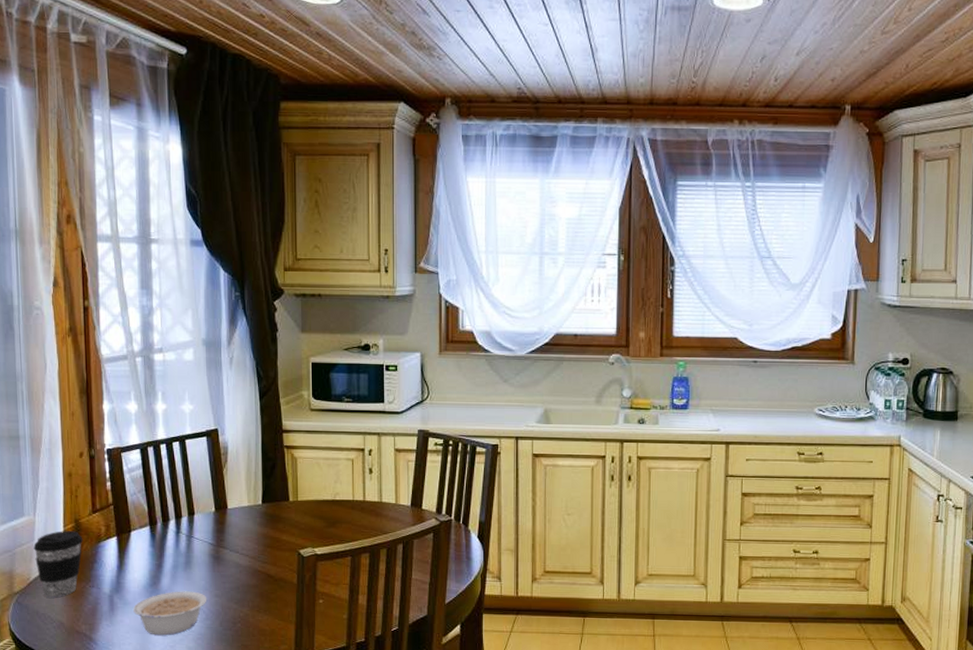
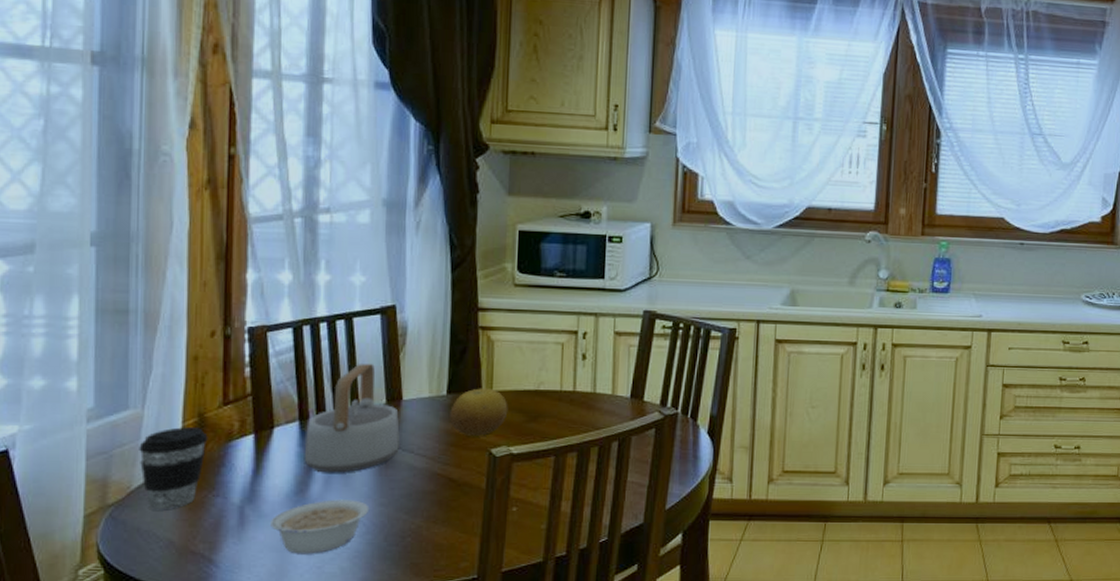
teapot: none [155,478,227,569] -> present [304,364,400,473]
fruit: none [265,498,311,540] -> present [450,388,508,437]

